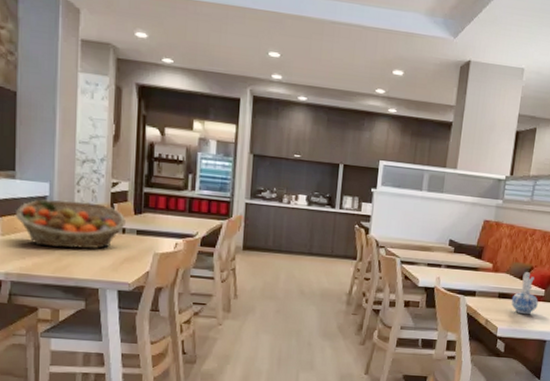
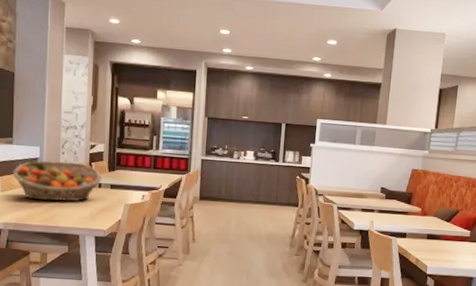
ceramic pitcher: present [511,272,538,315] -> none [439,215,465,254]

